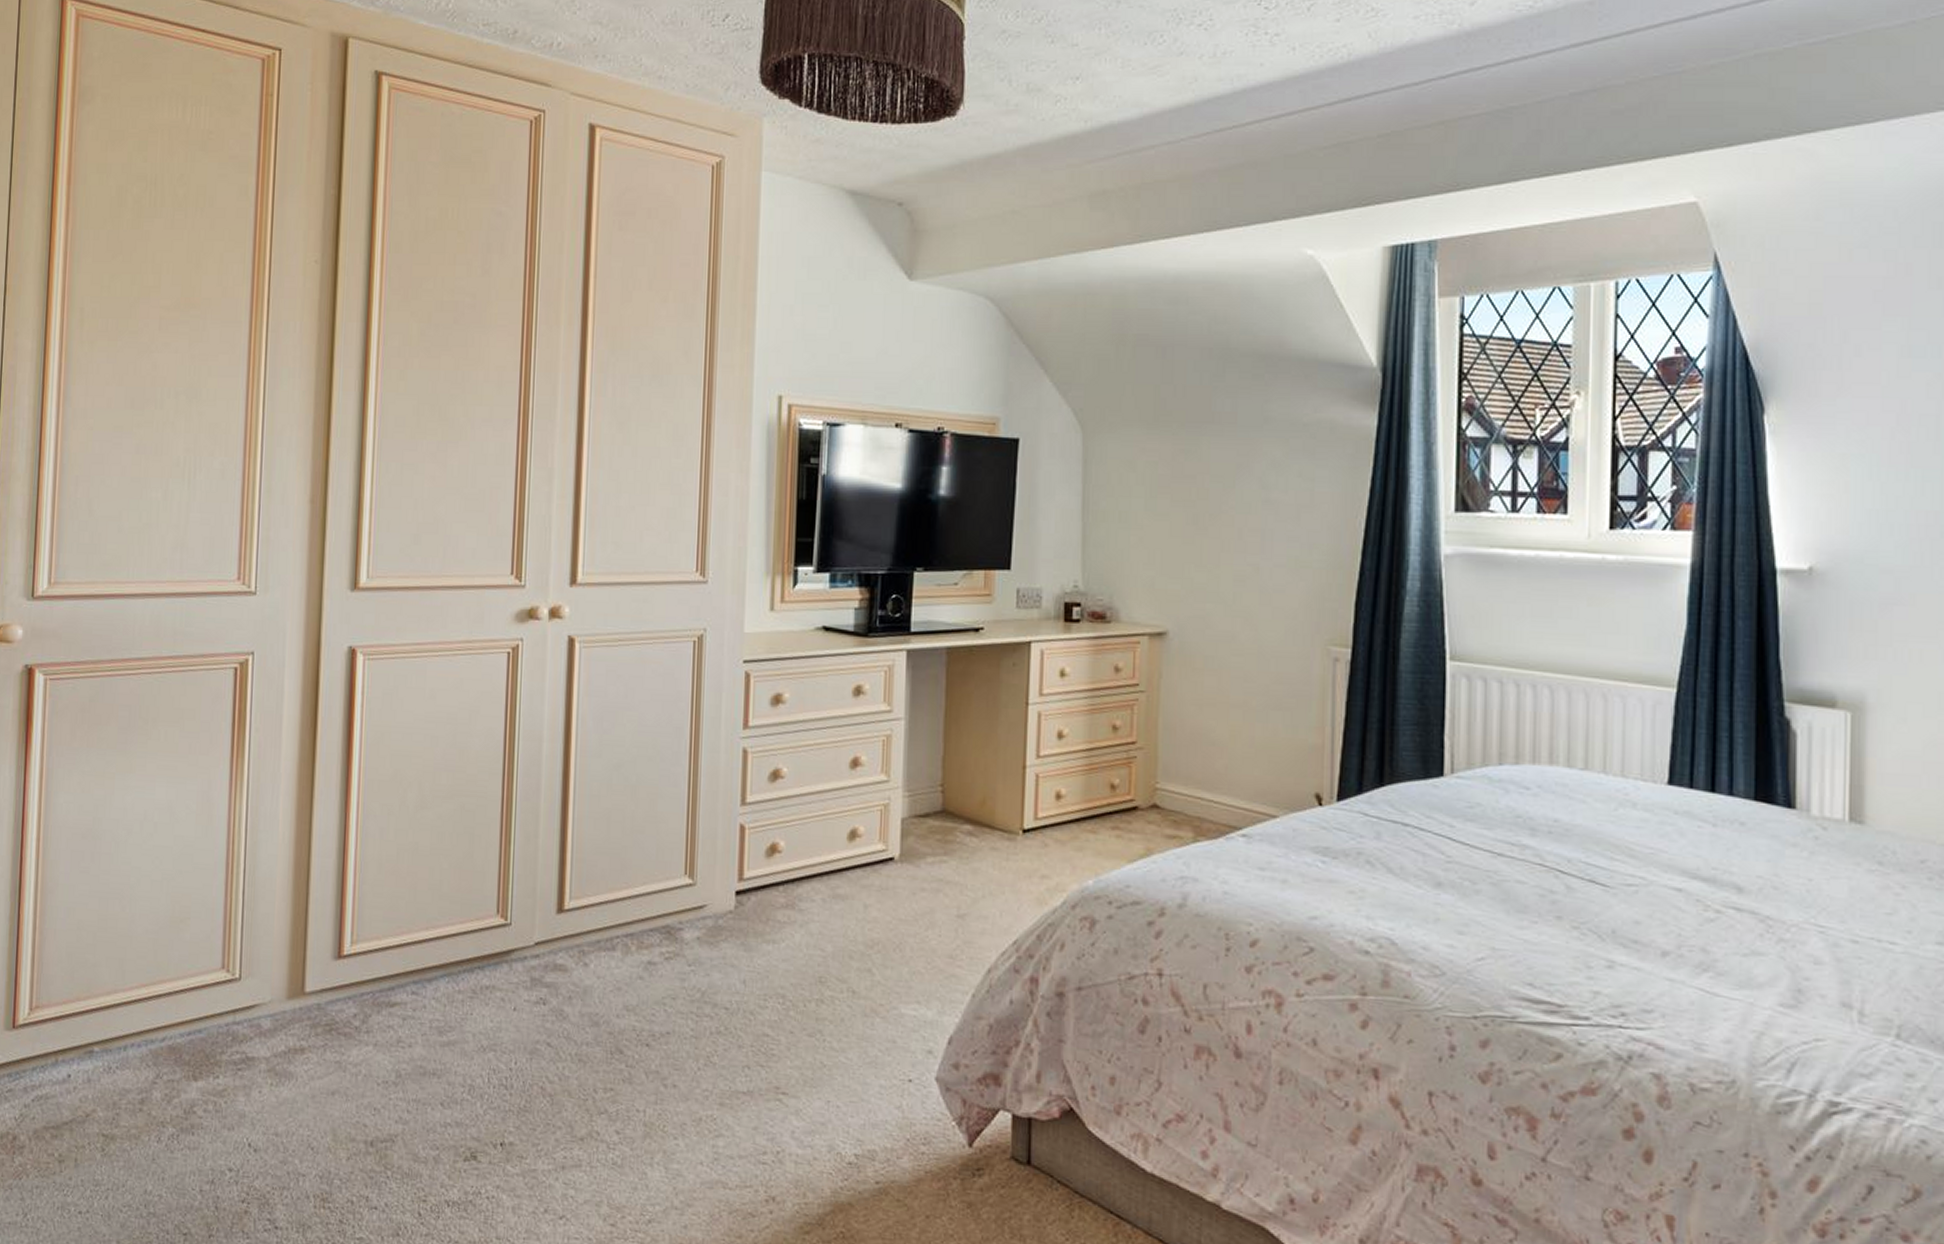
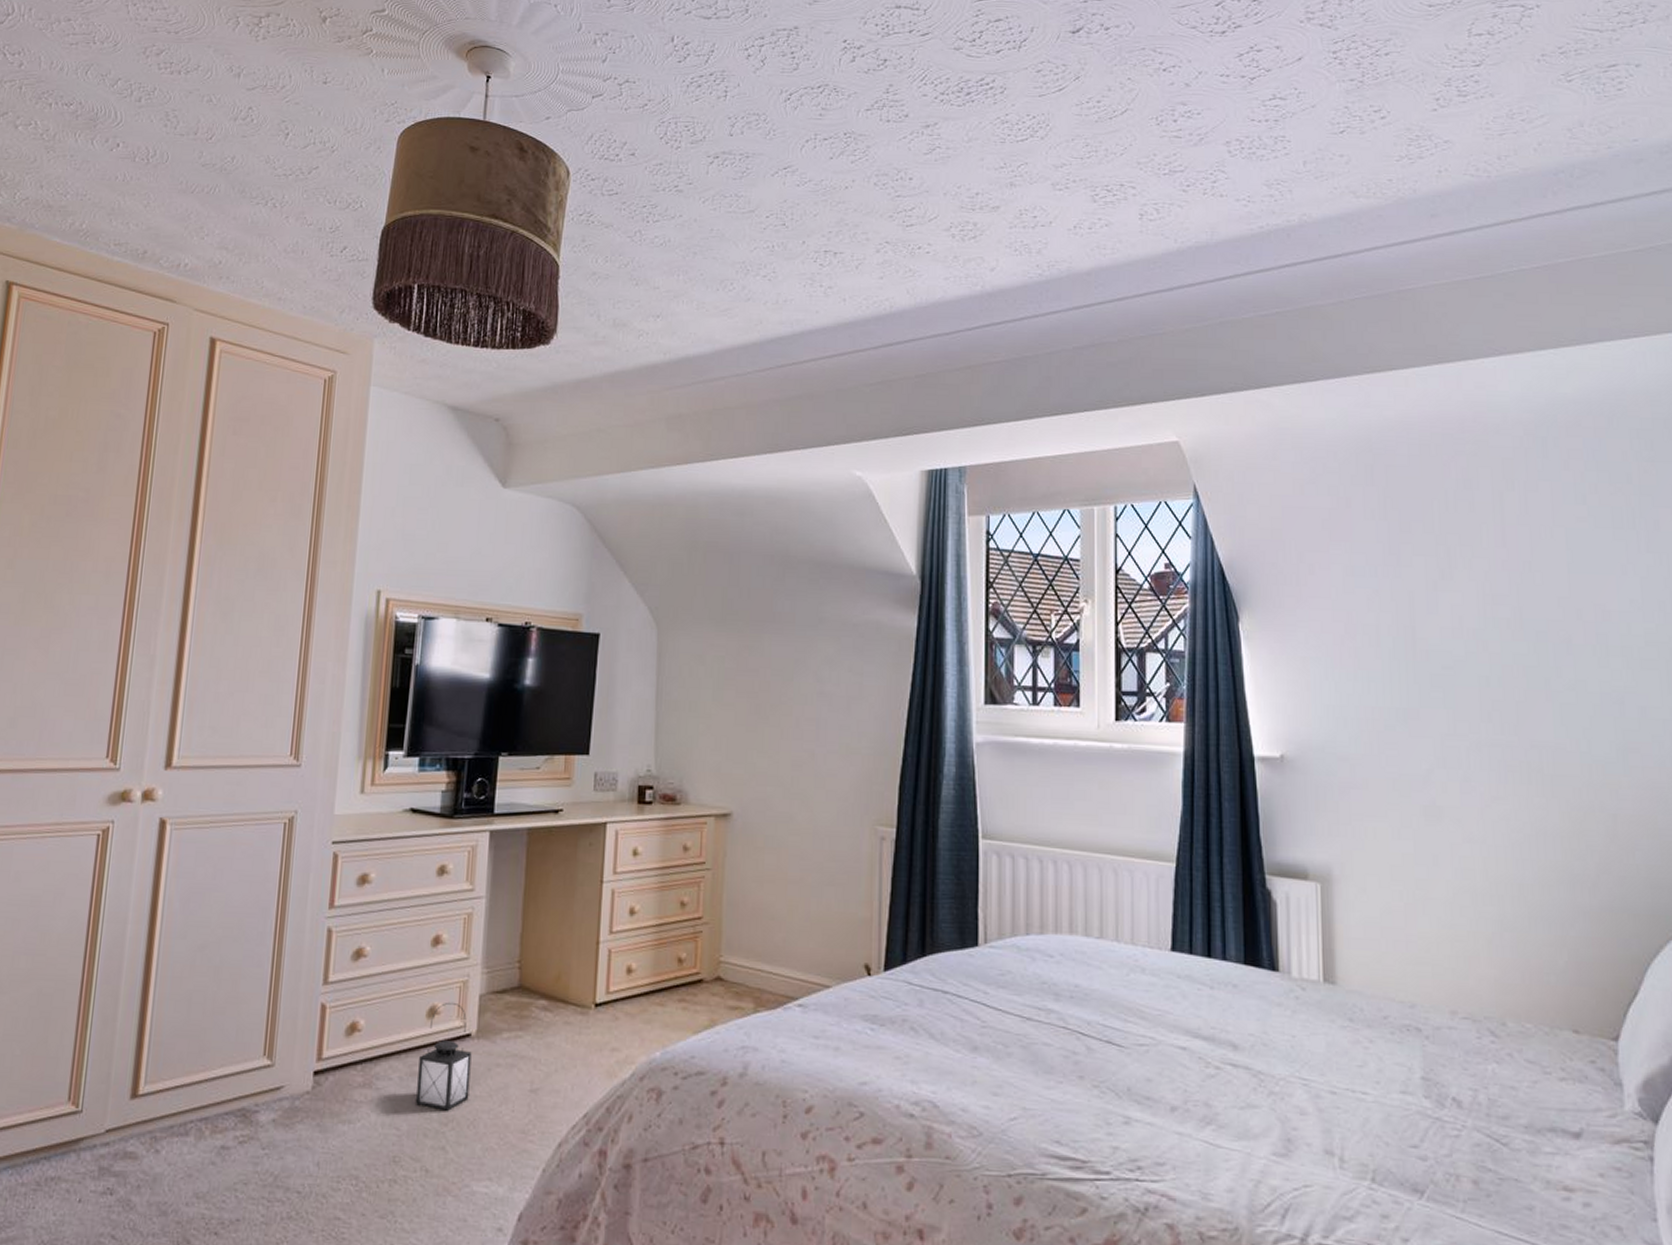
lantern: none [840,825,895,934] -> present [416,1002,472,1111]

